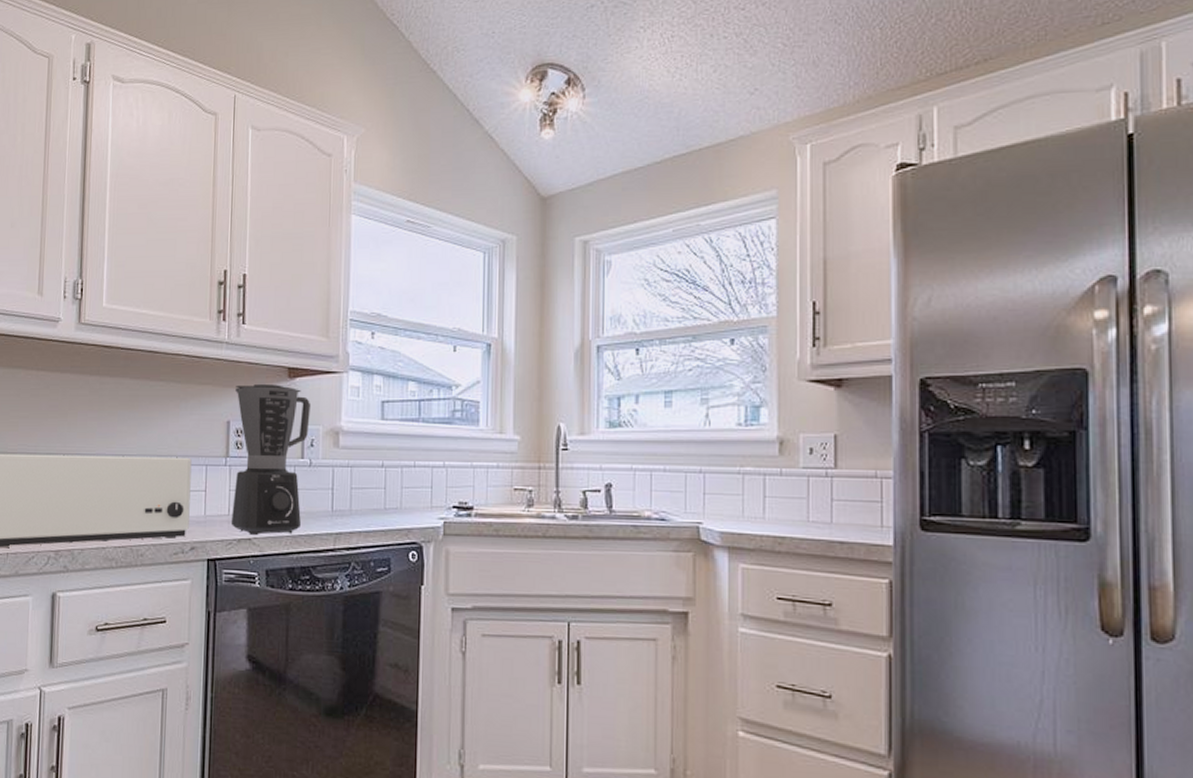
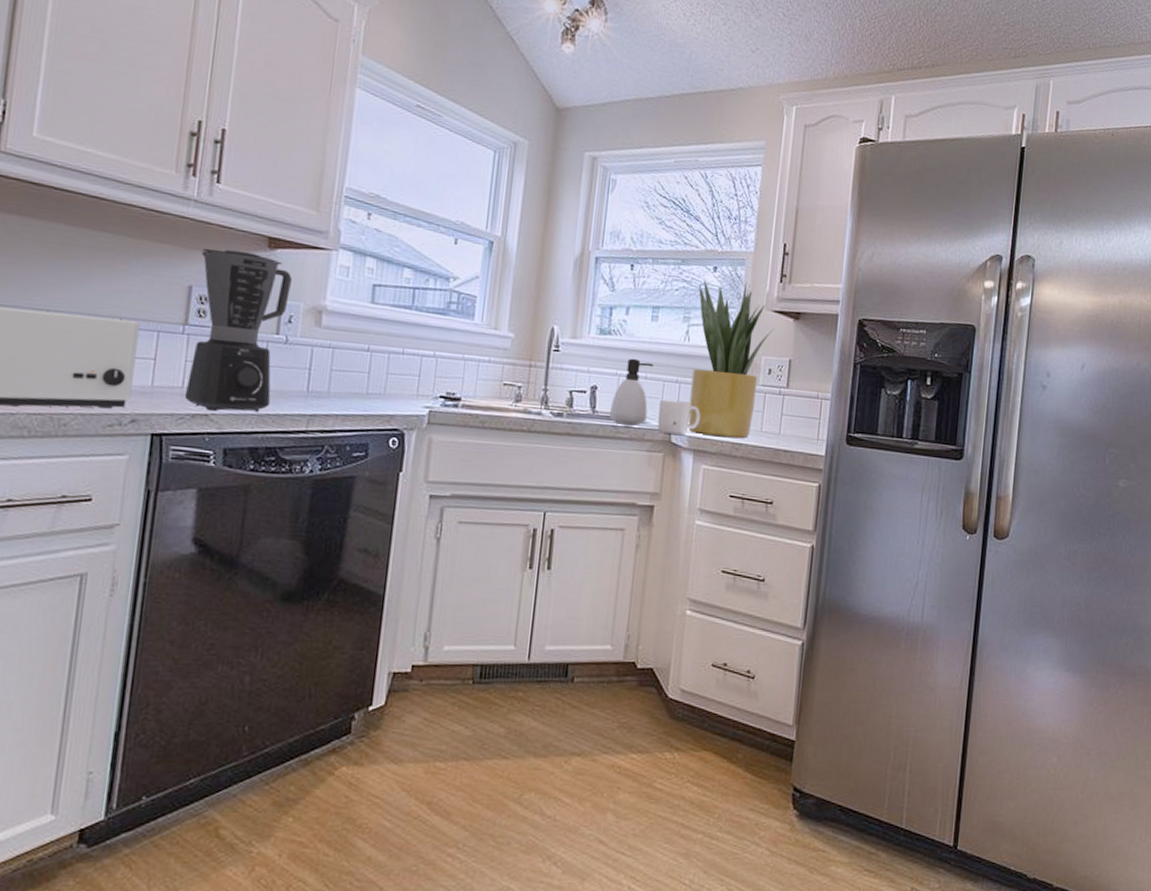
soap dispenser: none [629,450,672,526] -> present [610,358,654,427]
mug: none [683,492,732,531] -> present [657,399,701,435]
planter: none [714,351,811,531] -> present [688,279,774,438]

